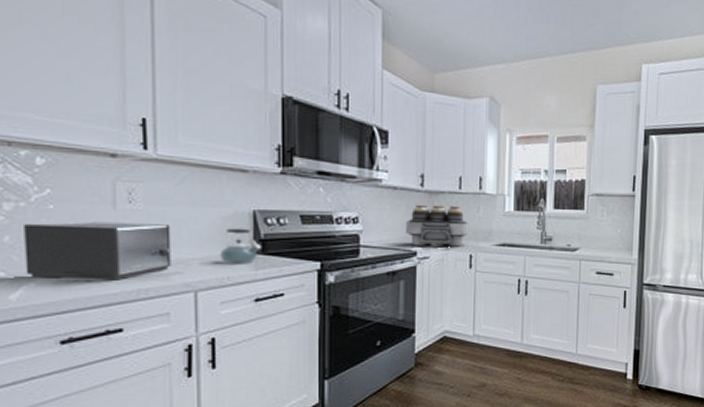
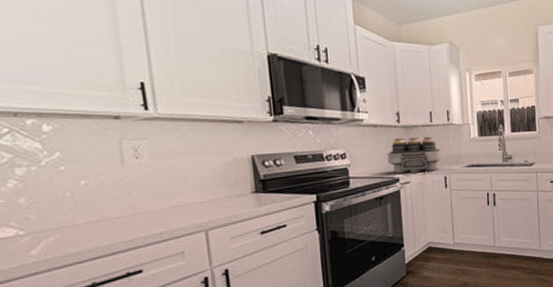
toaster: present [24,221,171,280] -> none [37,174,181,234]
kettle: present [219,228,262,264] -> none [224,171,263,204]

